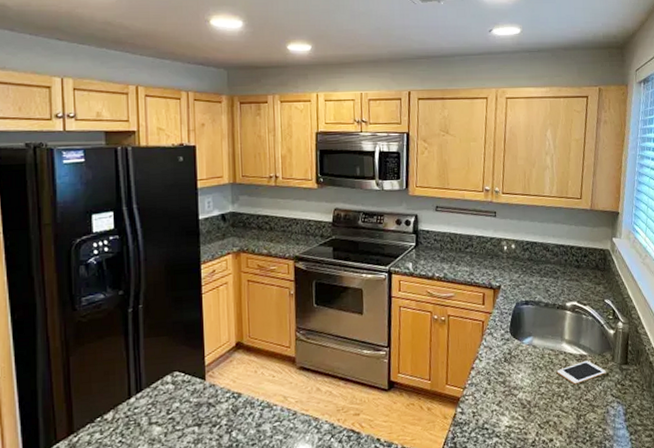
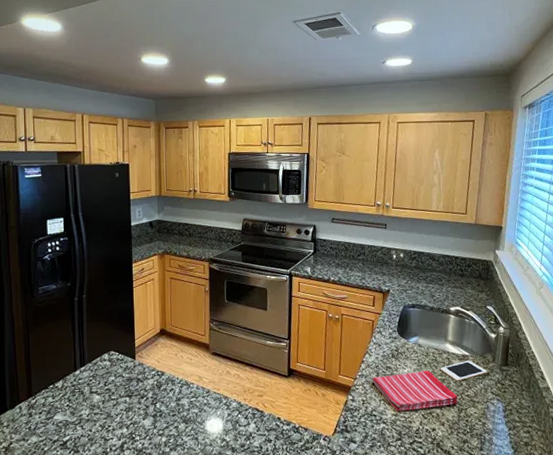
dish towel: none [482,374,577,424] -> present [371,371,458,412]

